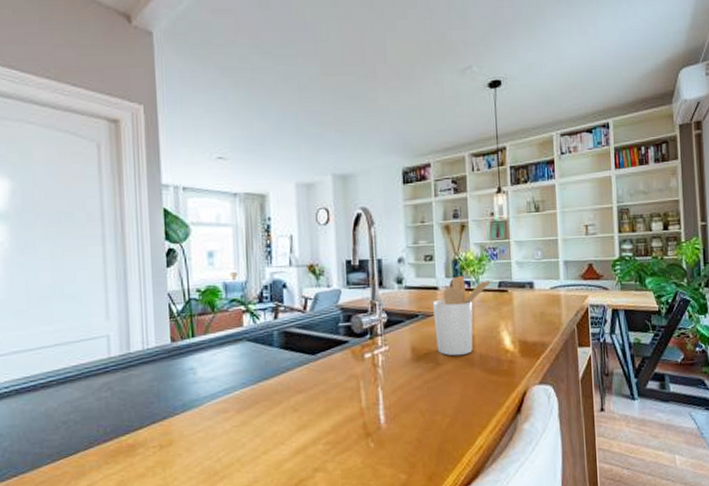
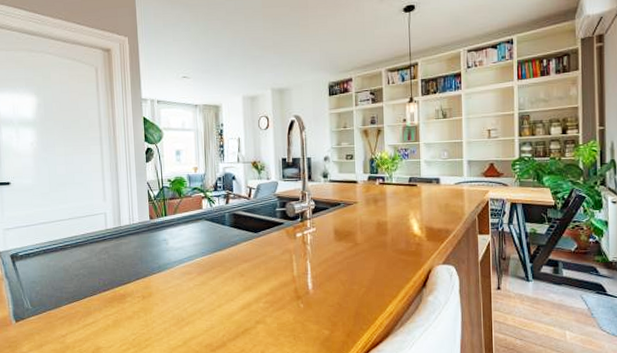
utensil holder: present [432,275,493,356] -> none [352,172,404,238]

